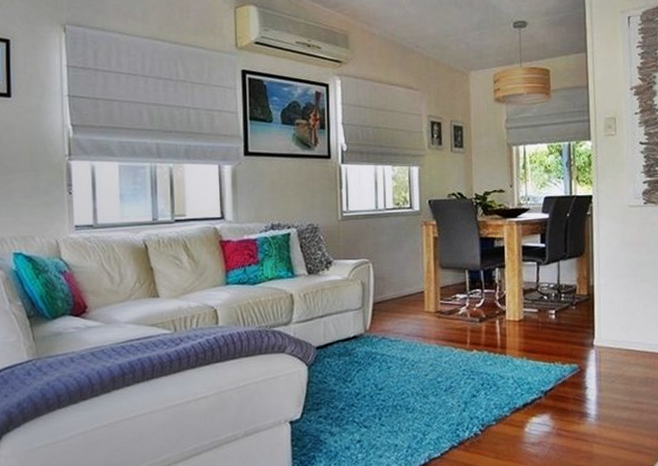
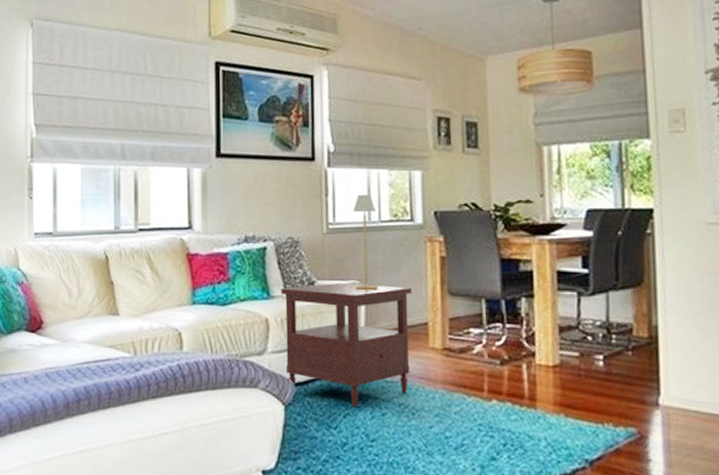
side table: none [303,261,411,364] -> present [281,283,412,407]
table lamp: none [363,186,384,267] -> present [353,194,378,290]

